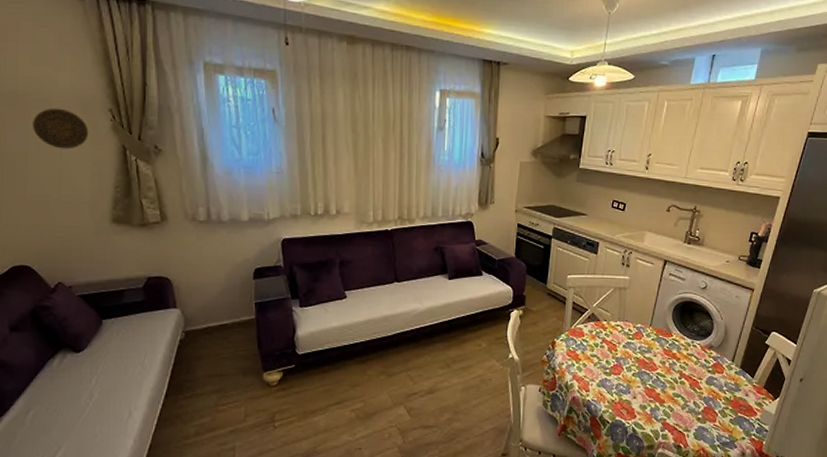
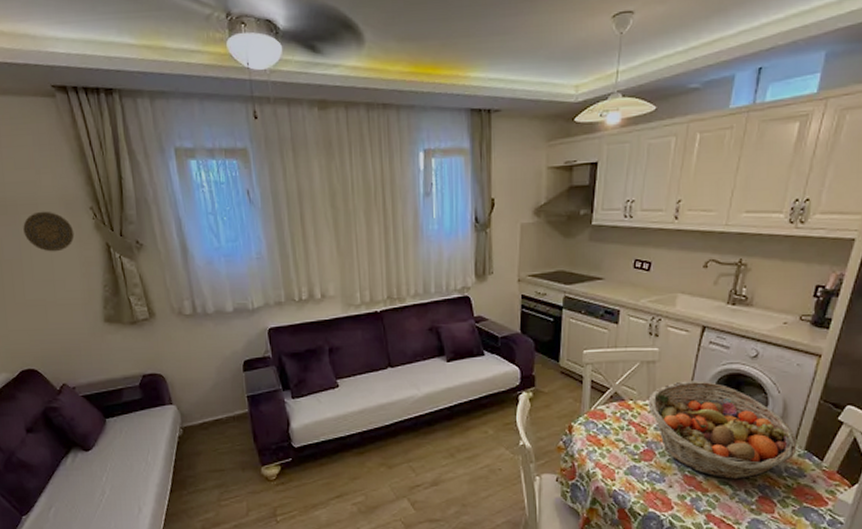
fruit basket: none [619,306,735,393] -> present [648,380,798,480]

